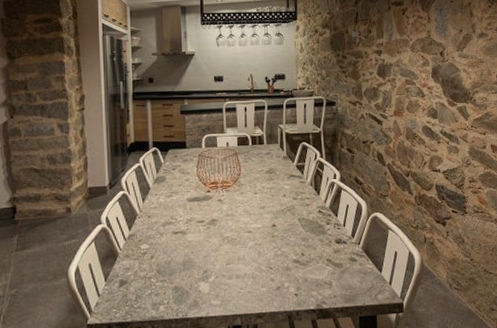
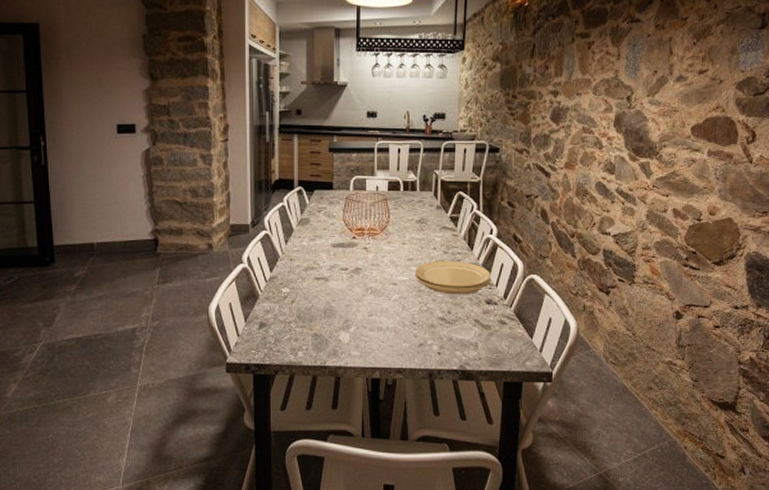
plate: none [267,205,339,238] -> present [414,260,492,295]

